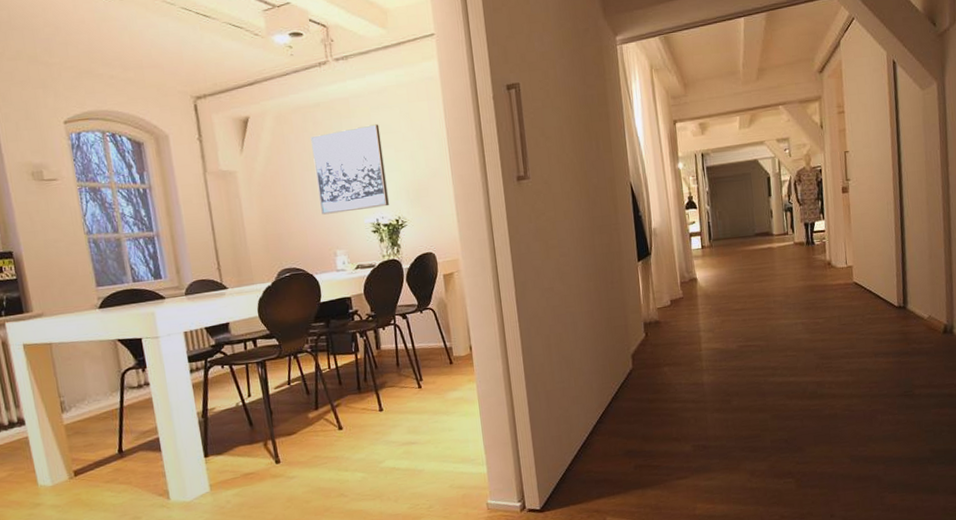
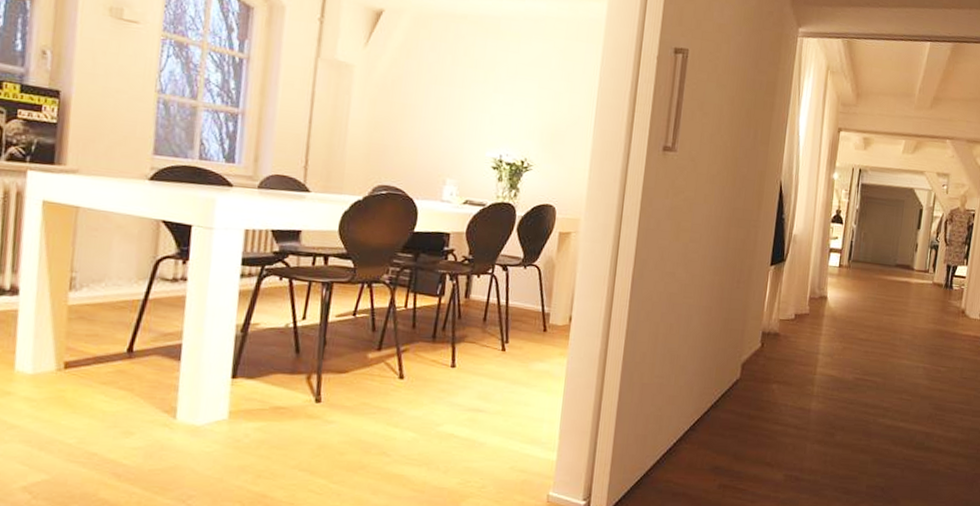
wall art: present [311,124,389,215] -> none [440,48,528,144]

